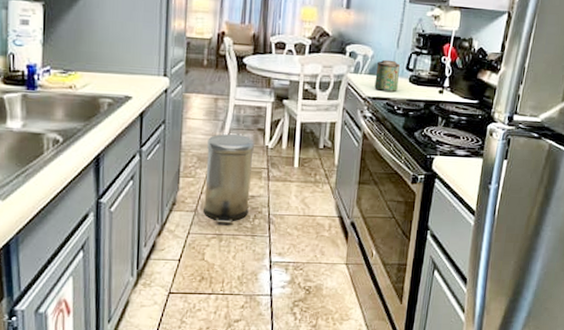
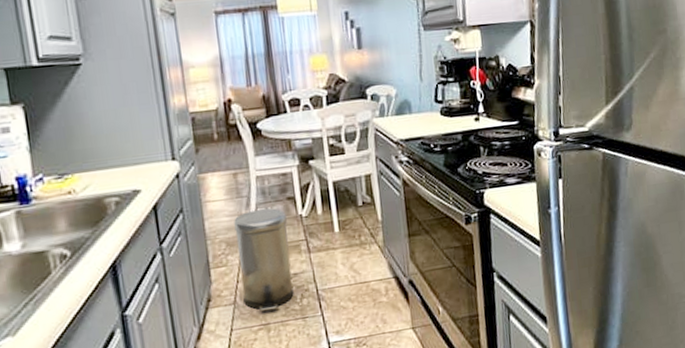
canister: present [374,59,400,93] -> none [403,95,430,131]

